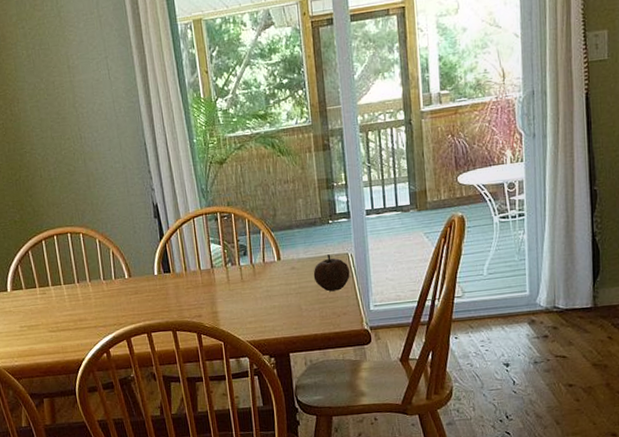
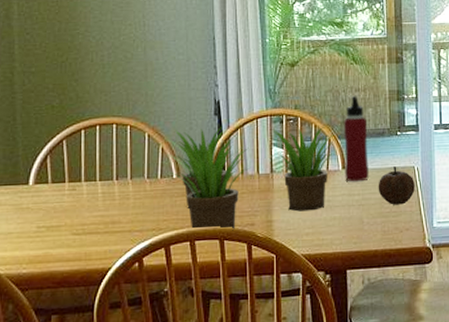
plant: none [114,220,272,322] -> present [166,126,338,231]
water bottle: none [275,187,304,272] -> present [343,95,369,182]

